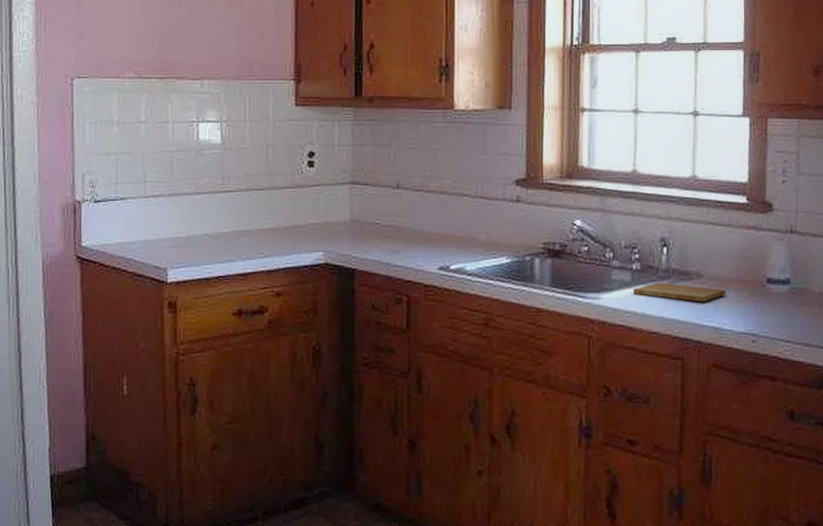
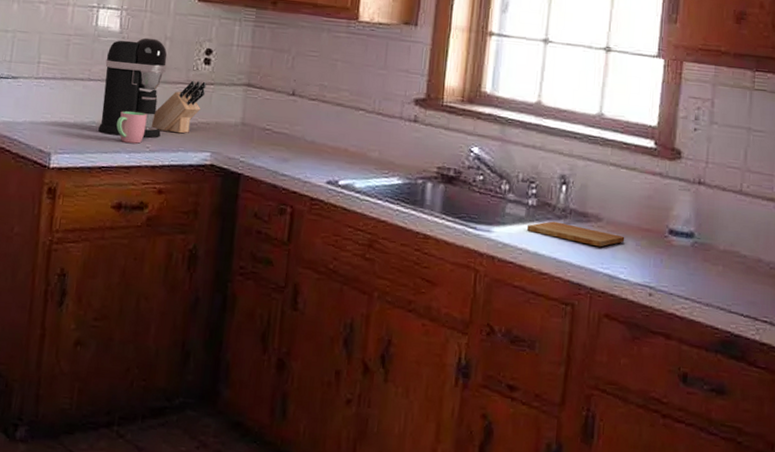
coffee maker: none [211,147,273,244] -> present [98,37,168,138]
cup: none [229,220,258,250] -> present [116,111,148,144]
knife block: none [264,183,312,237] -> present [152,80,207,134]

